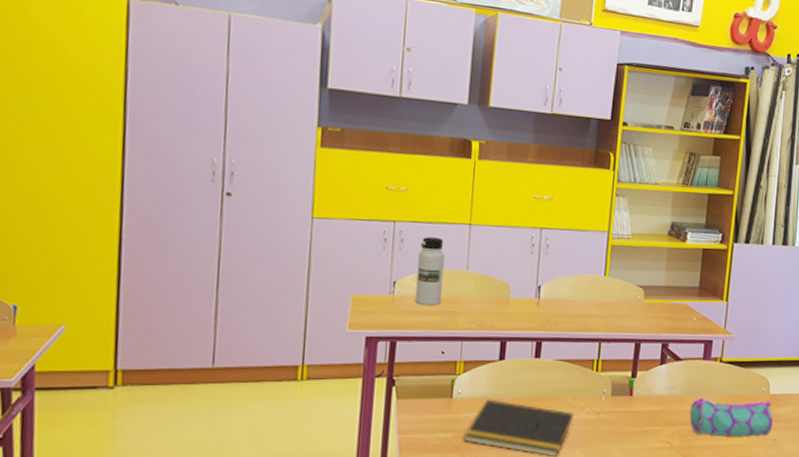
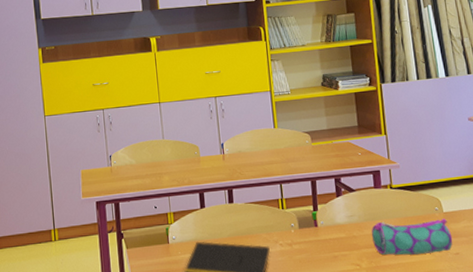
water bottle: present [415,237,445,306] -> none [125,116,148,172]

